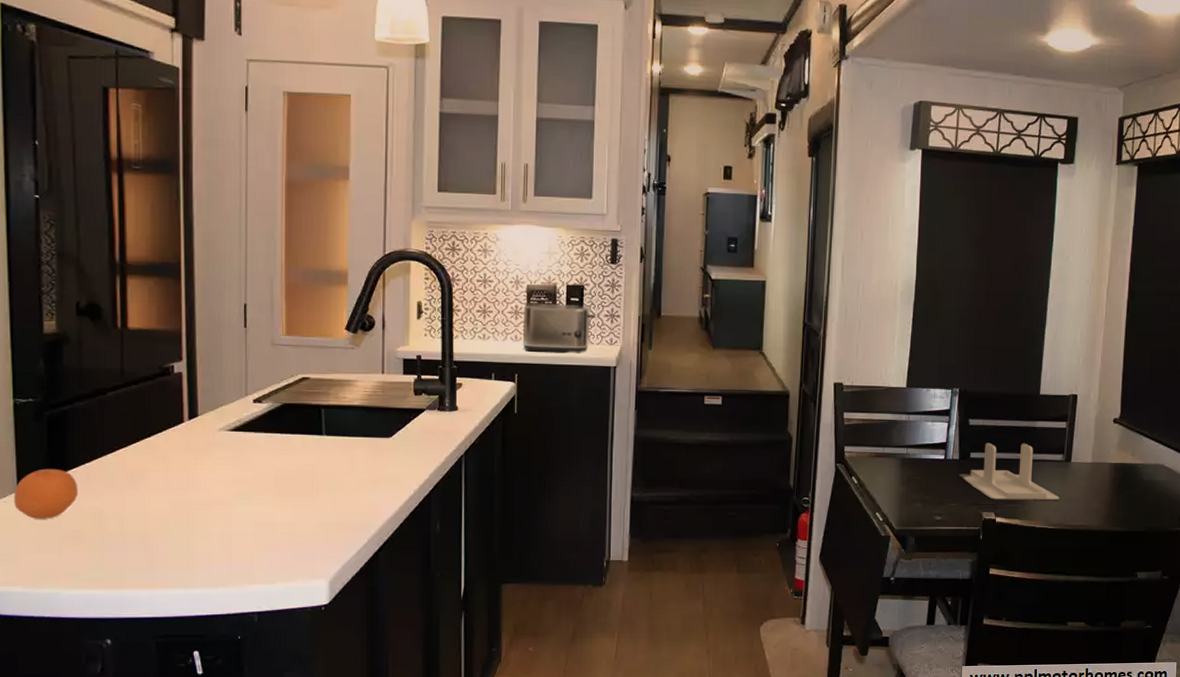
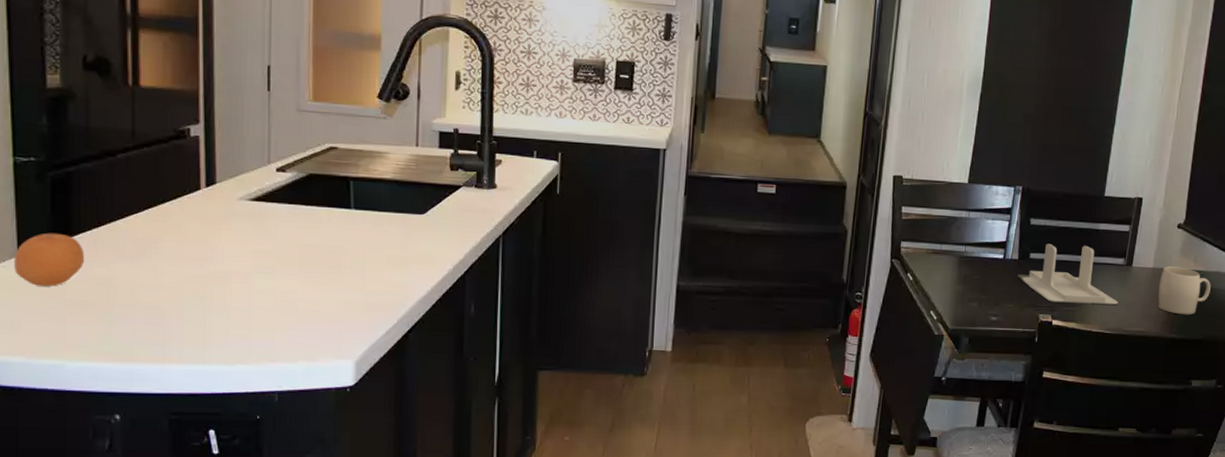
toaster: present [522,303,596,354] -> none [567,78,646,134]
mug: none [1098,460,1150,508] -> present [1158,266,1211,315]

